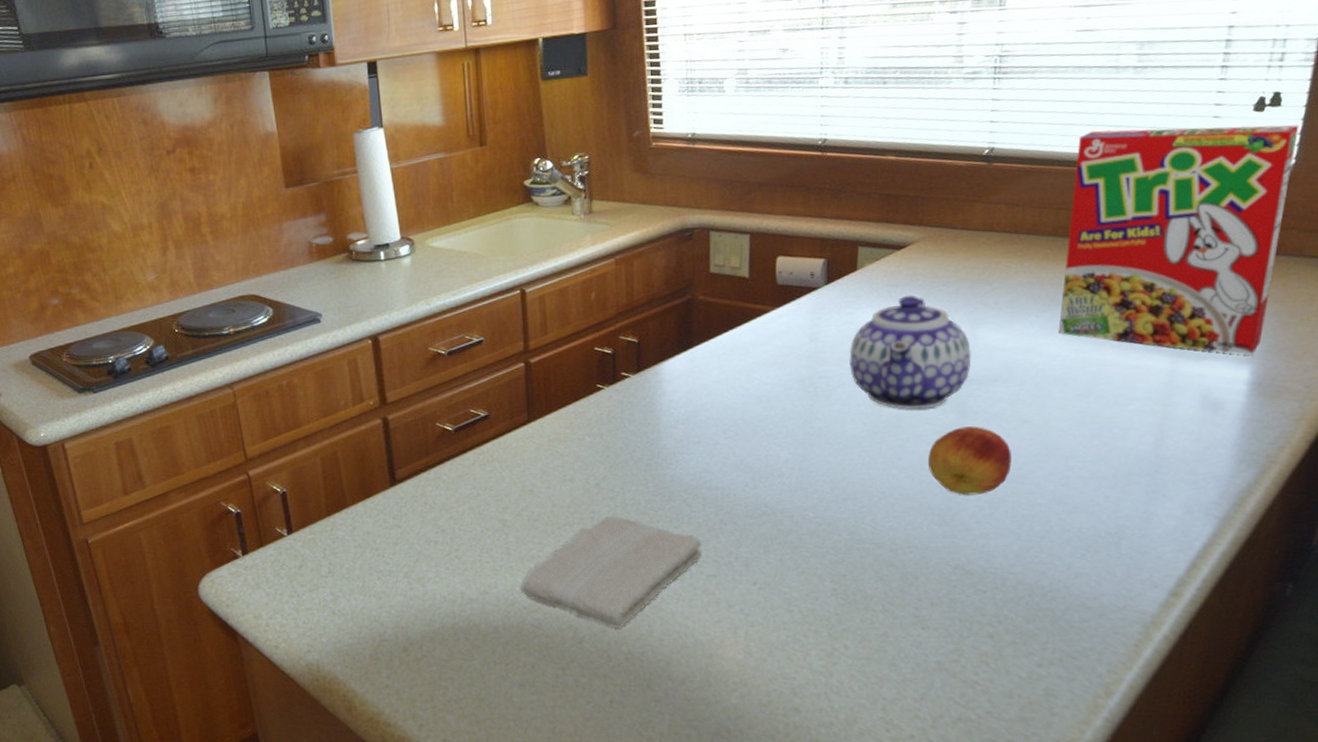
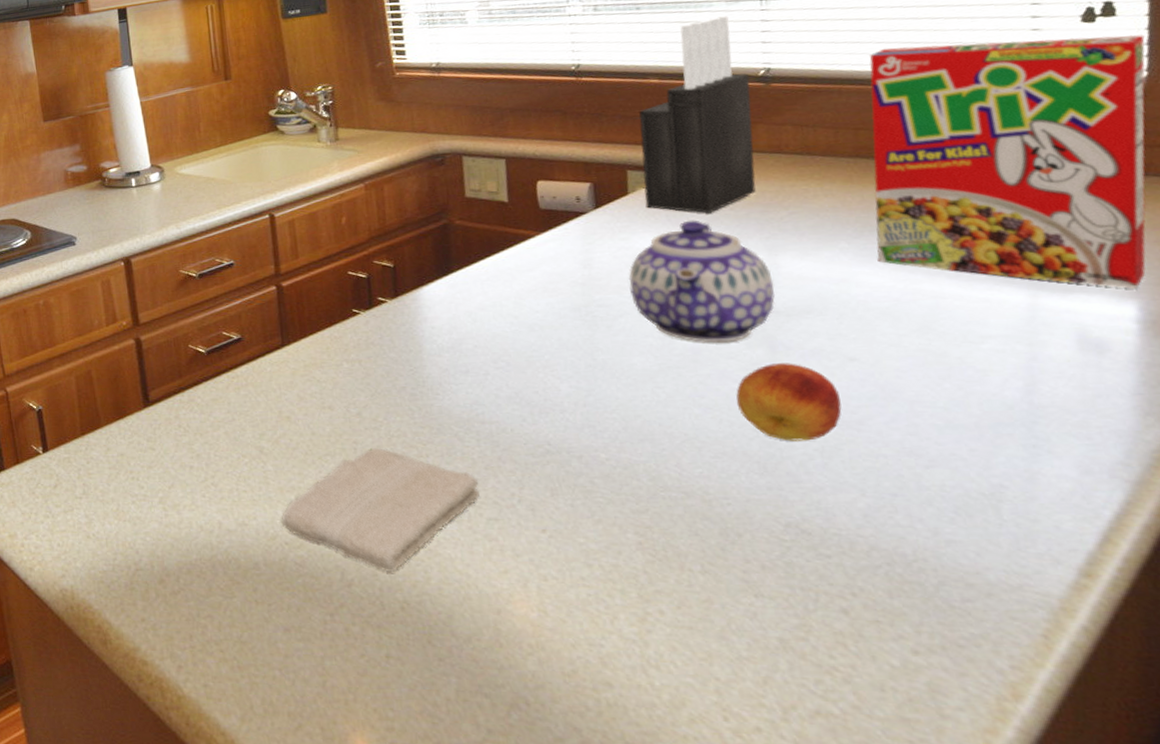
knife block: none [871,92,975,289] -> present [639,15,756,214]

